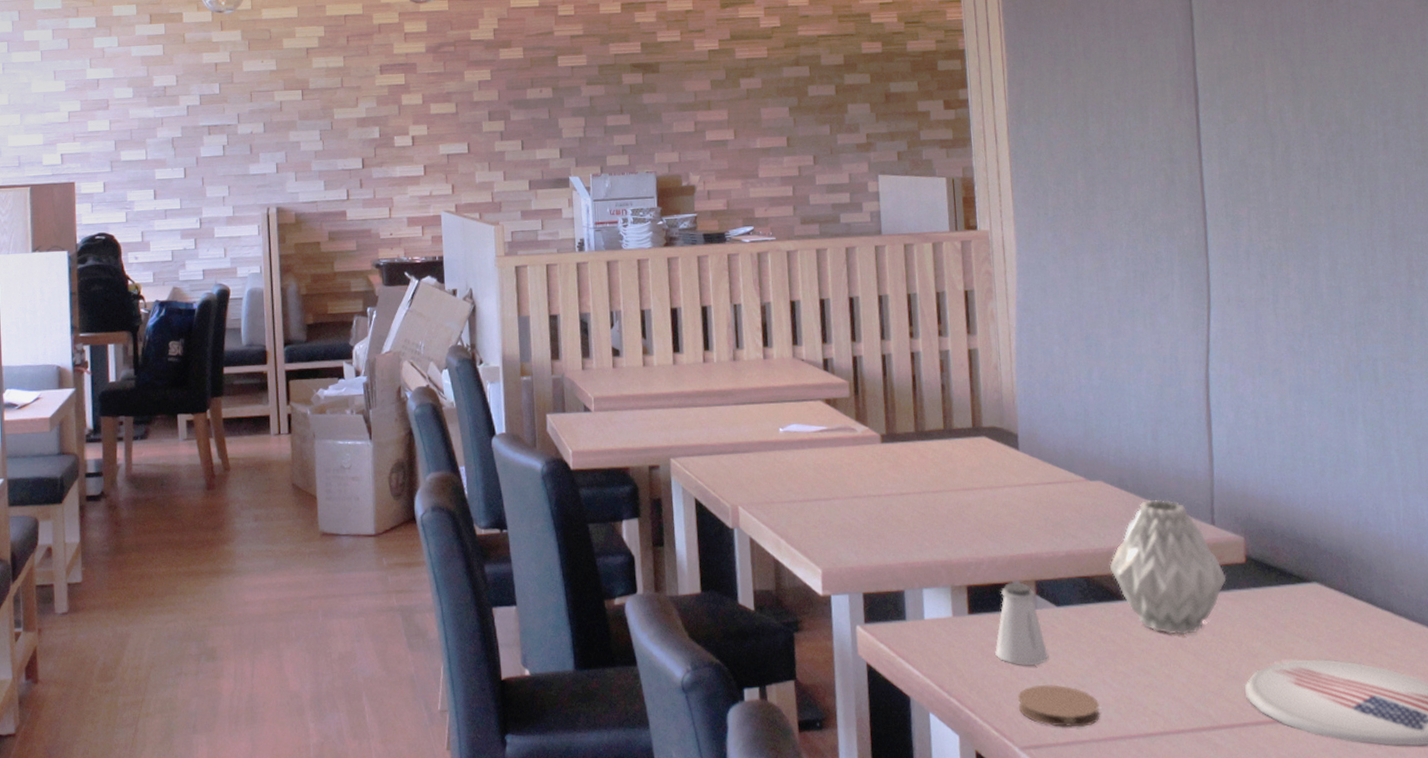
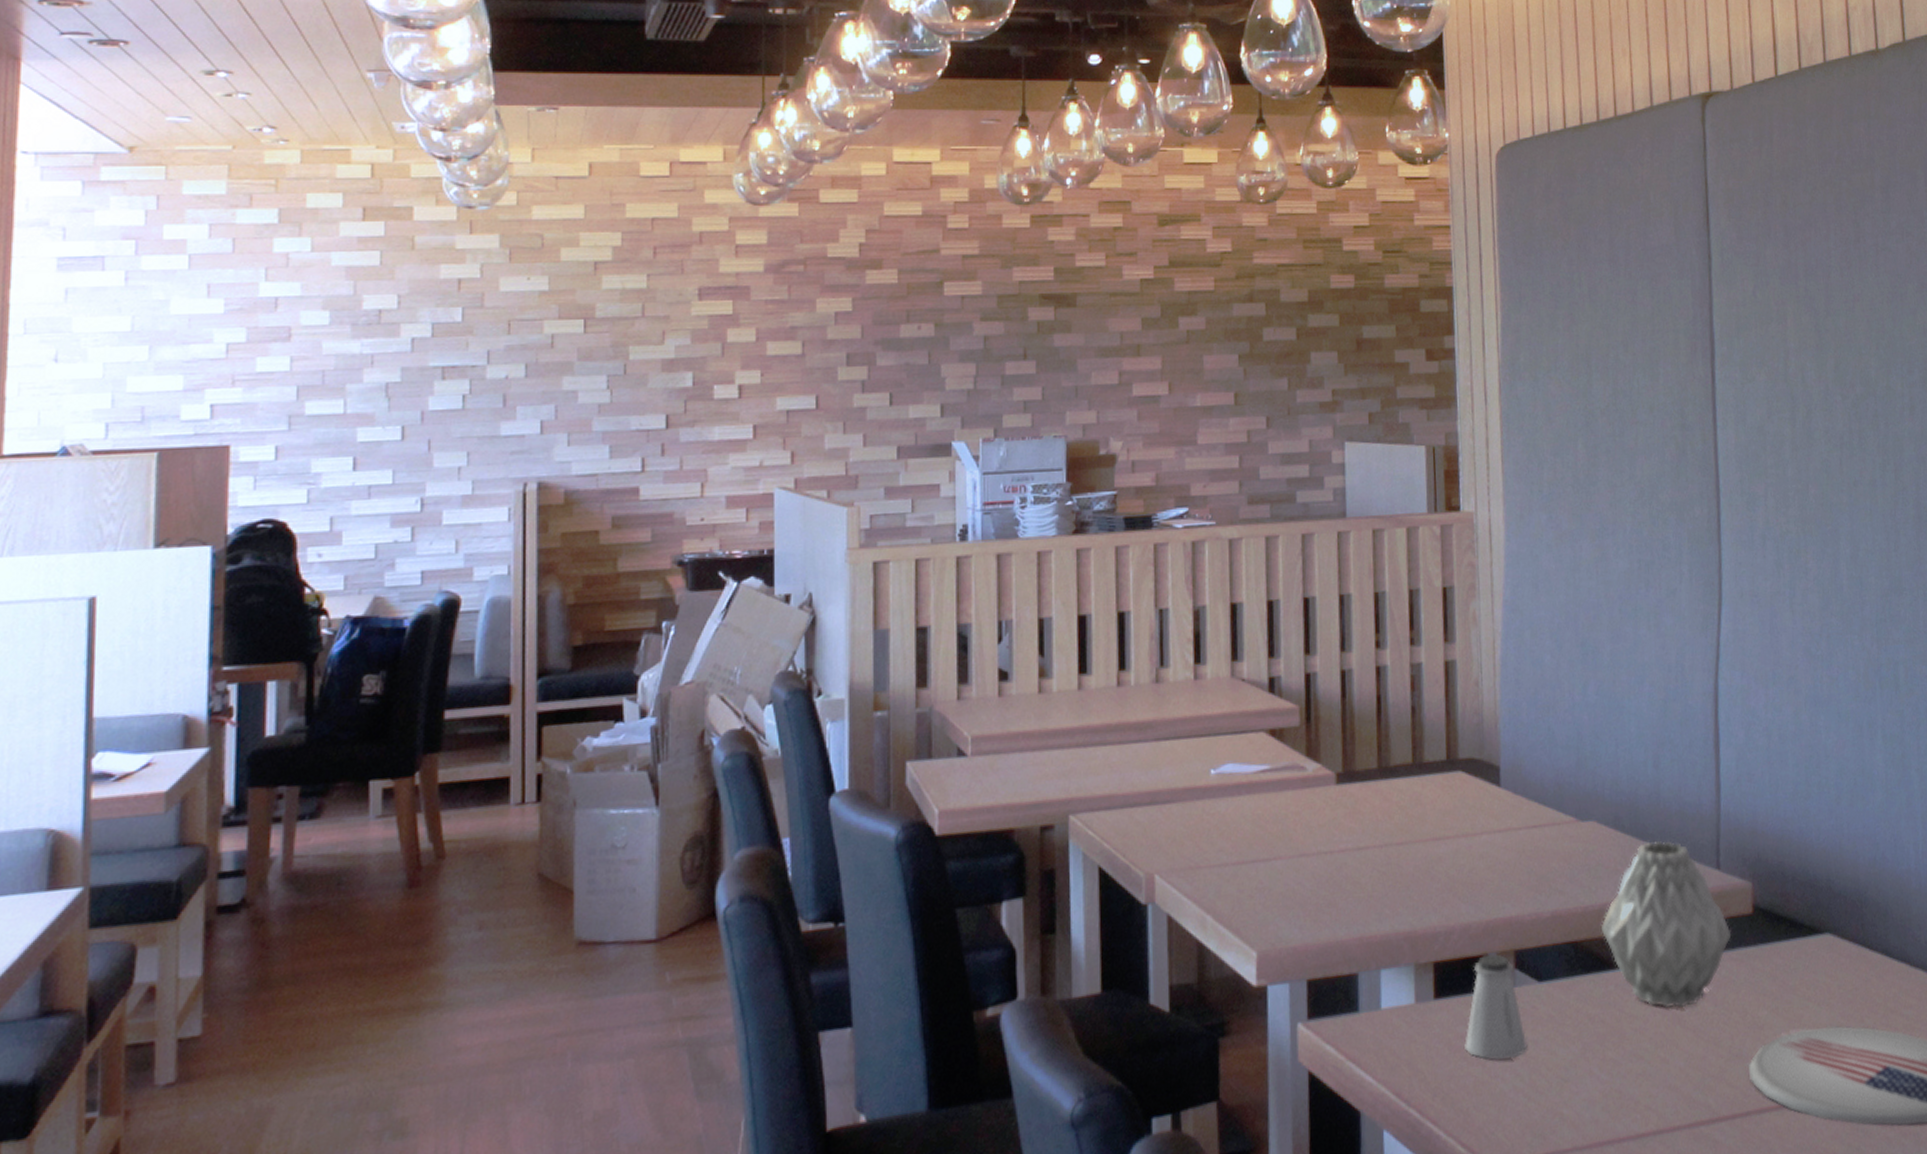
coaster: present [1017,684,1100,728] -> none [1489,1081,1585,1135]

